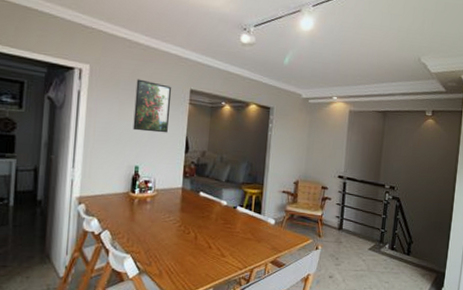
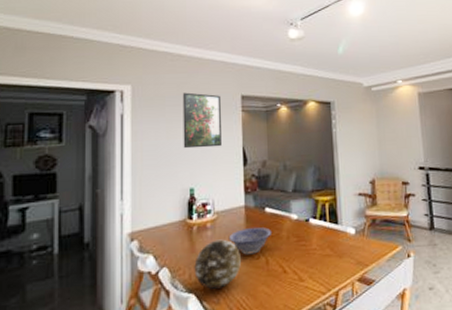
decorative orb: none [132,213,174,254] -> present [194,239,241,289]
decorative bowl: none [164,206,203,230] -> present [228,227,272,255]

